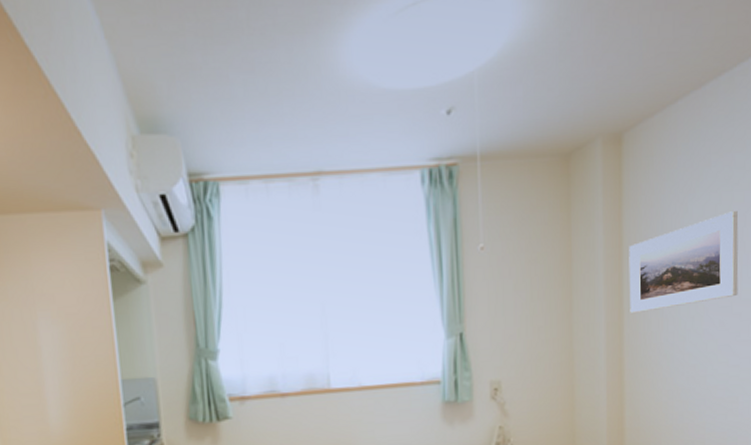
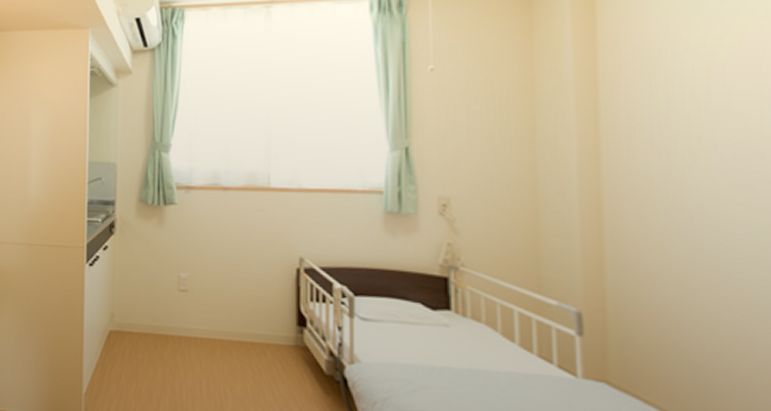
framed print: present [629,211,739,313] -> none [606,42,759,142]

